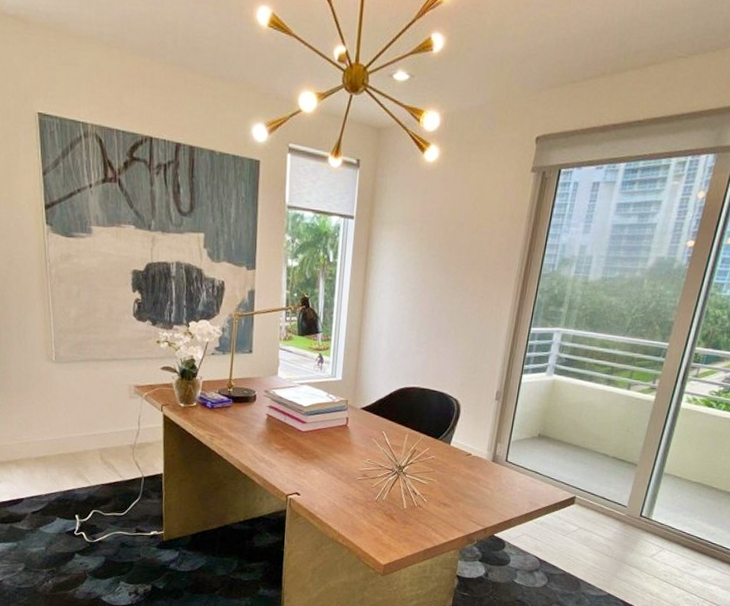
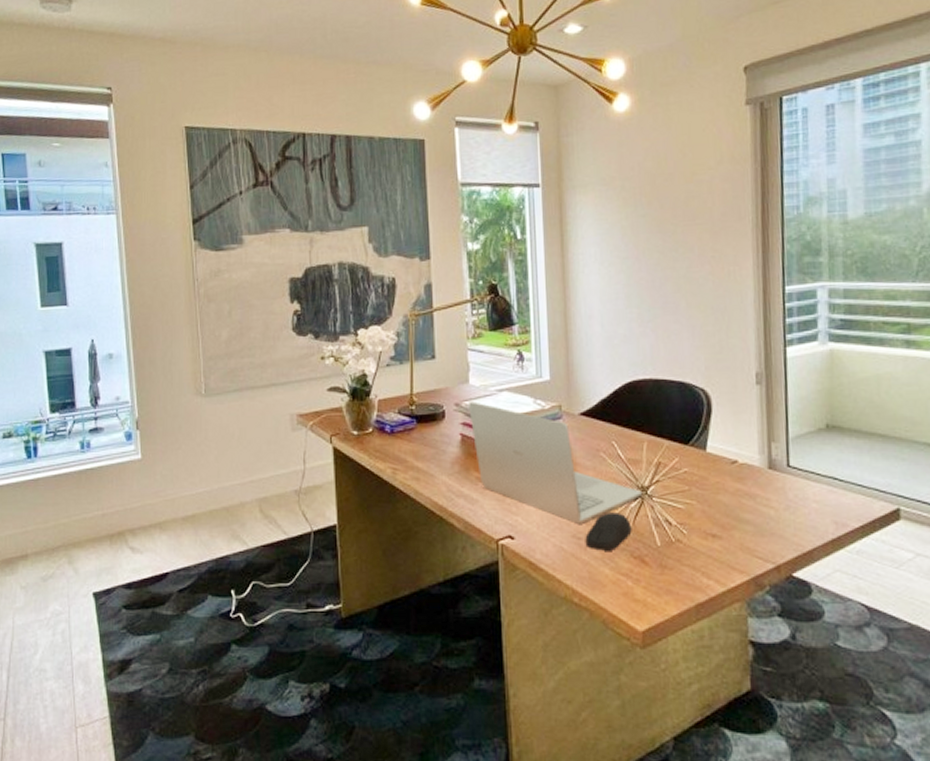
laptop: none [274,390,400,489] -> present [467,401,643,524]
computer mouse: none [352,482,388,509] -> present [585,512,632,551]

